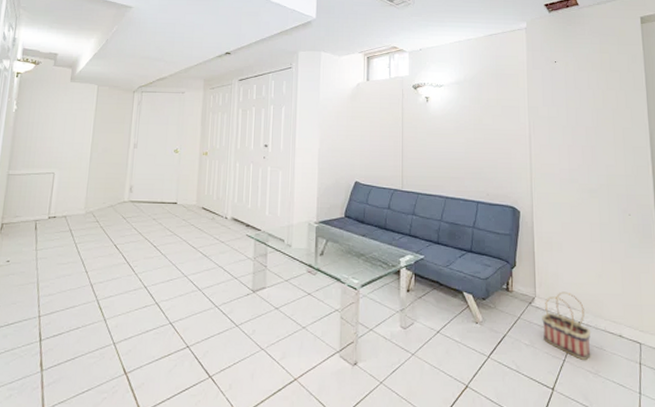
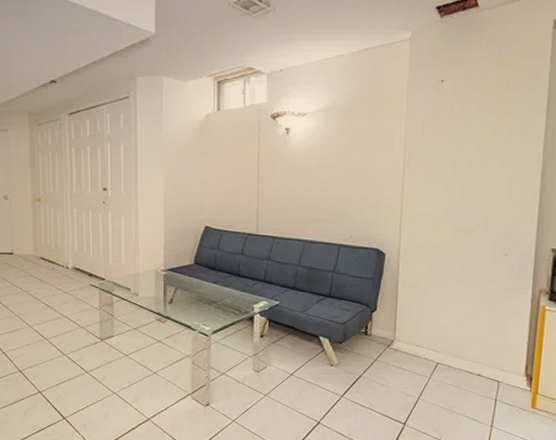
basket: present [542,291,591,360] -> none [399,334,450,398]

